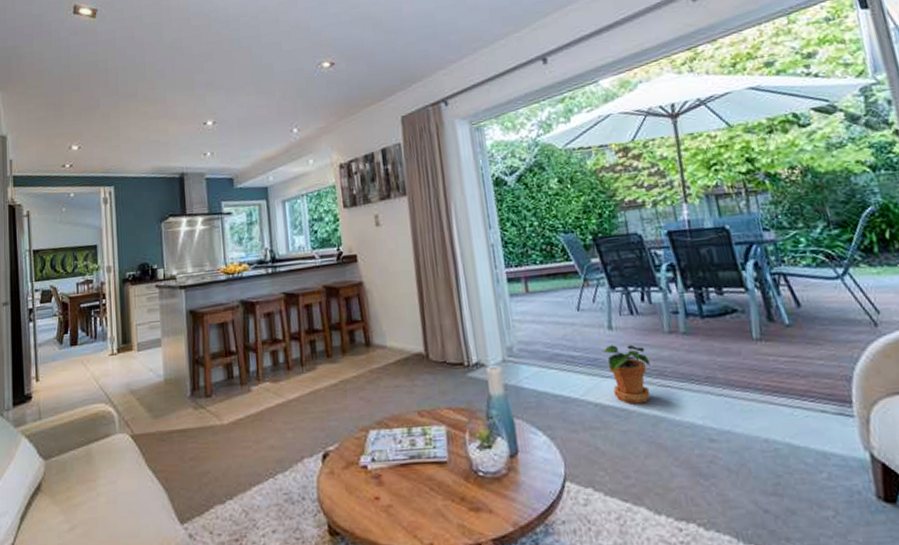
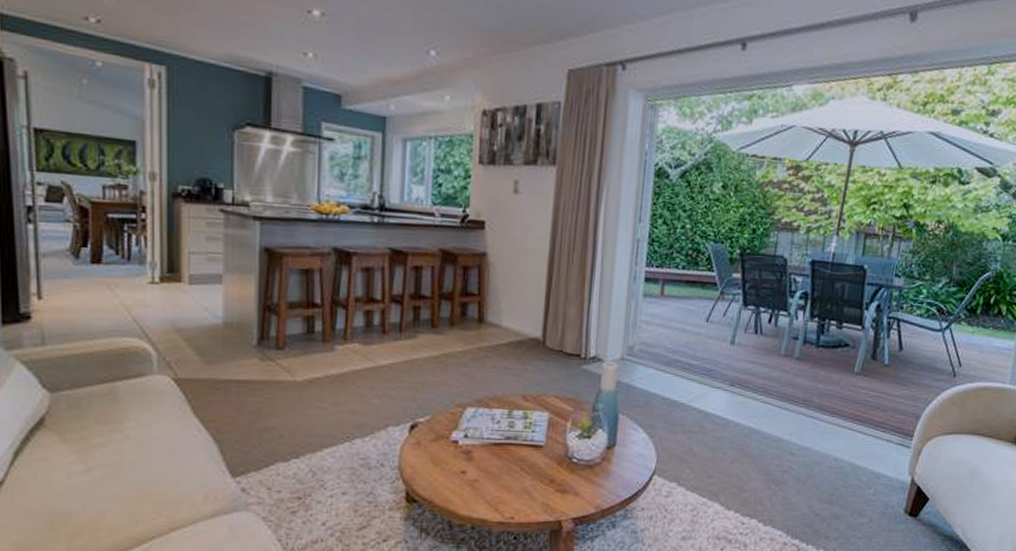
potted plant: present [602,345,651,404] -> none [719,359,760,416]

